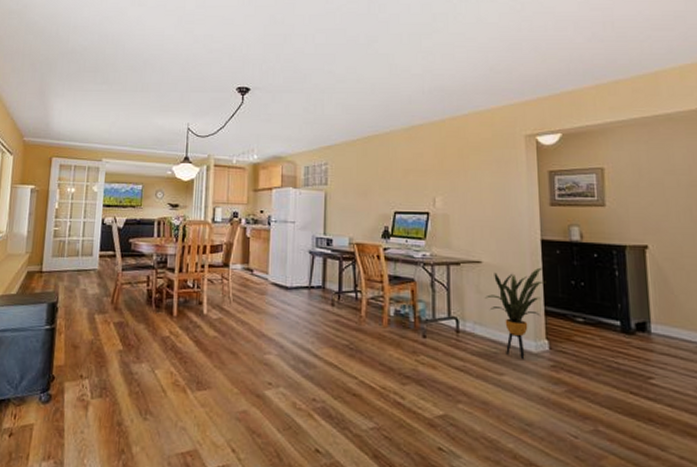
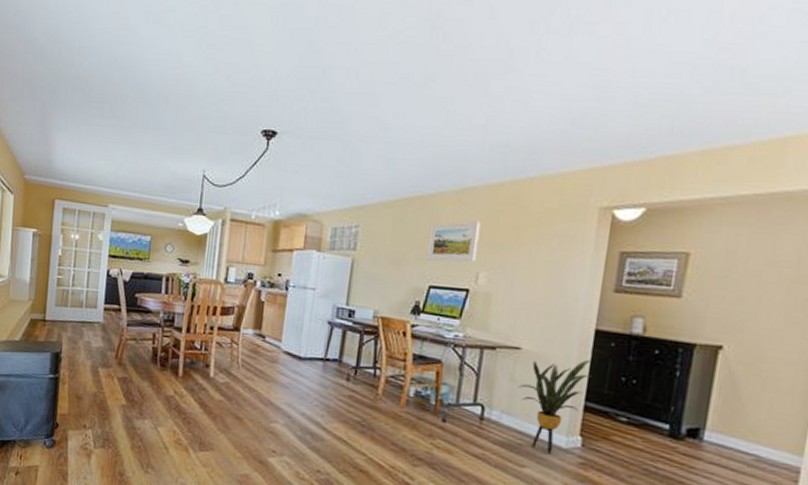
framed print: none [388,153,431,190] -> present [426,220,481,262]

